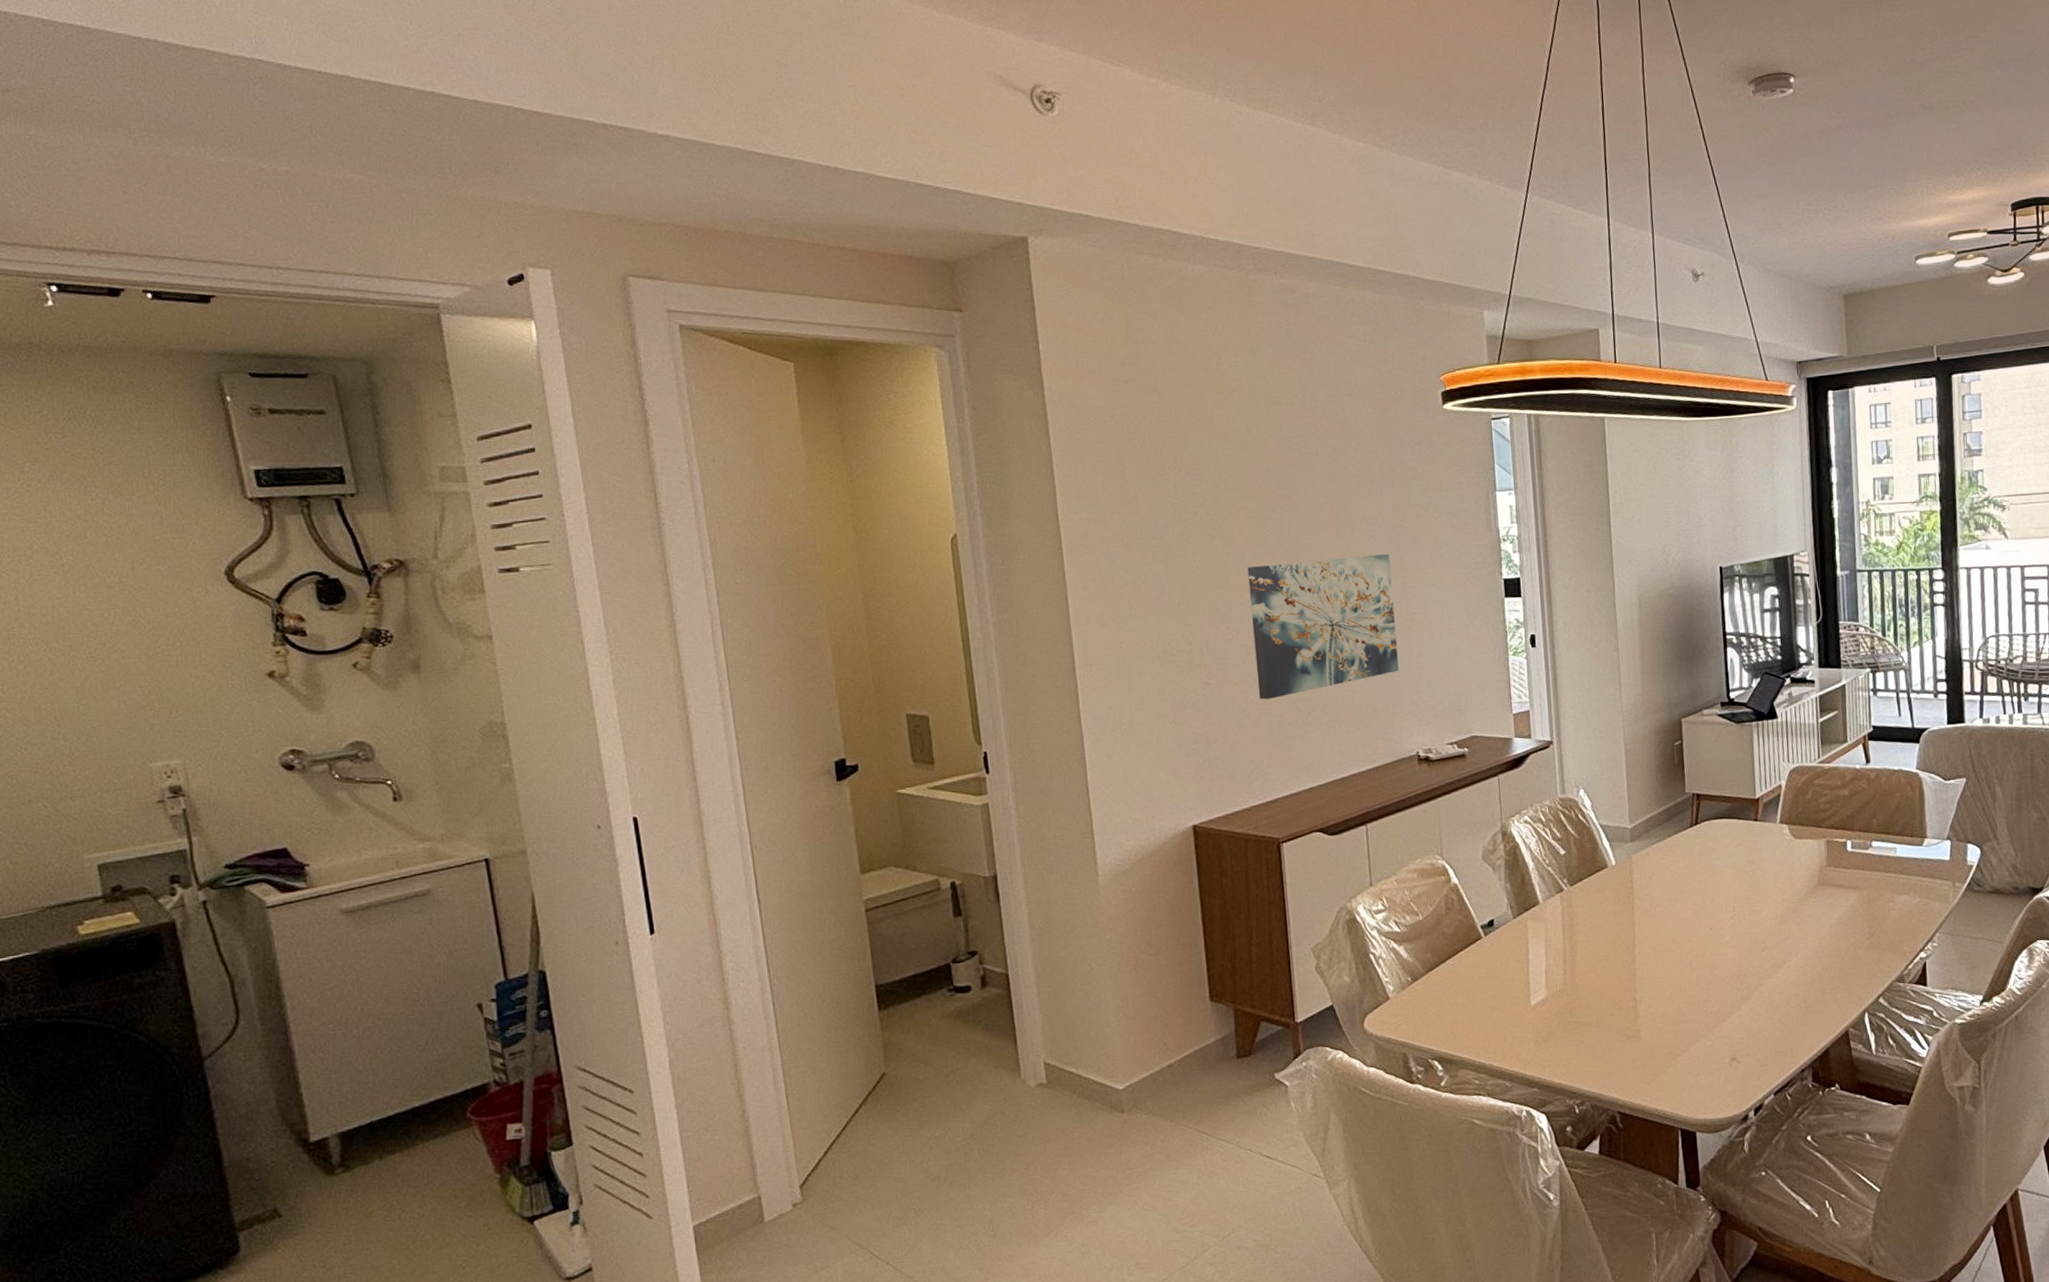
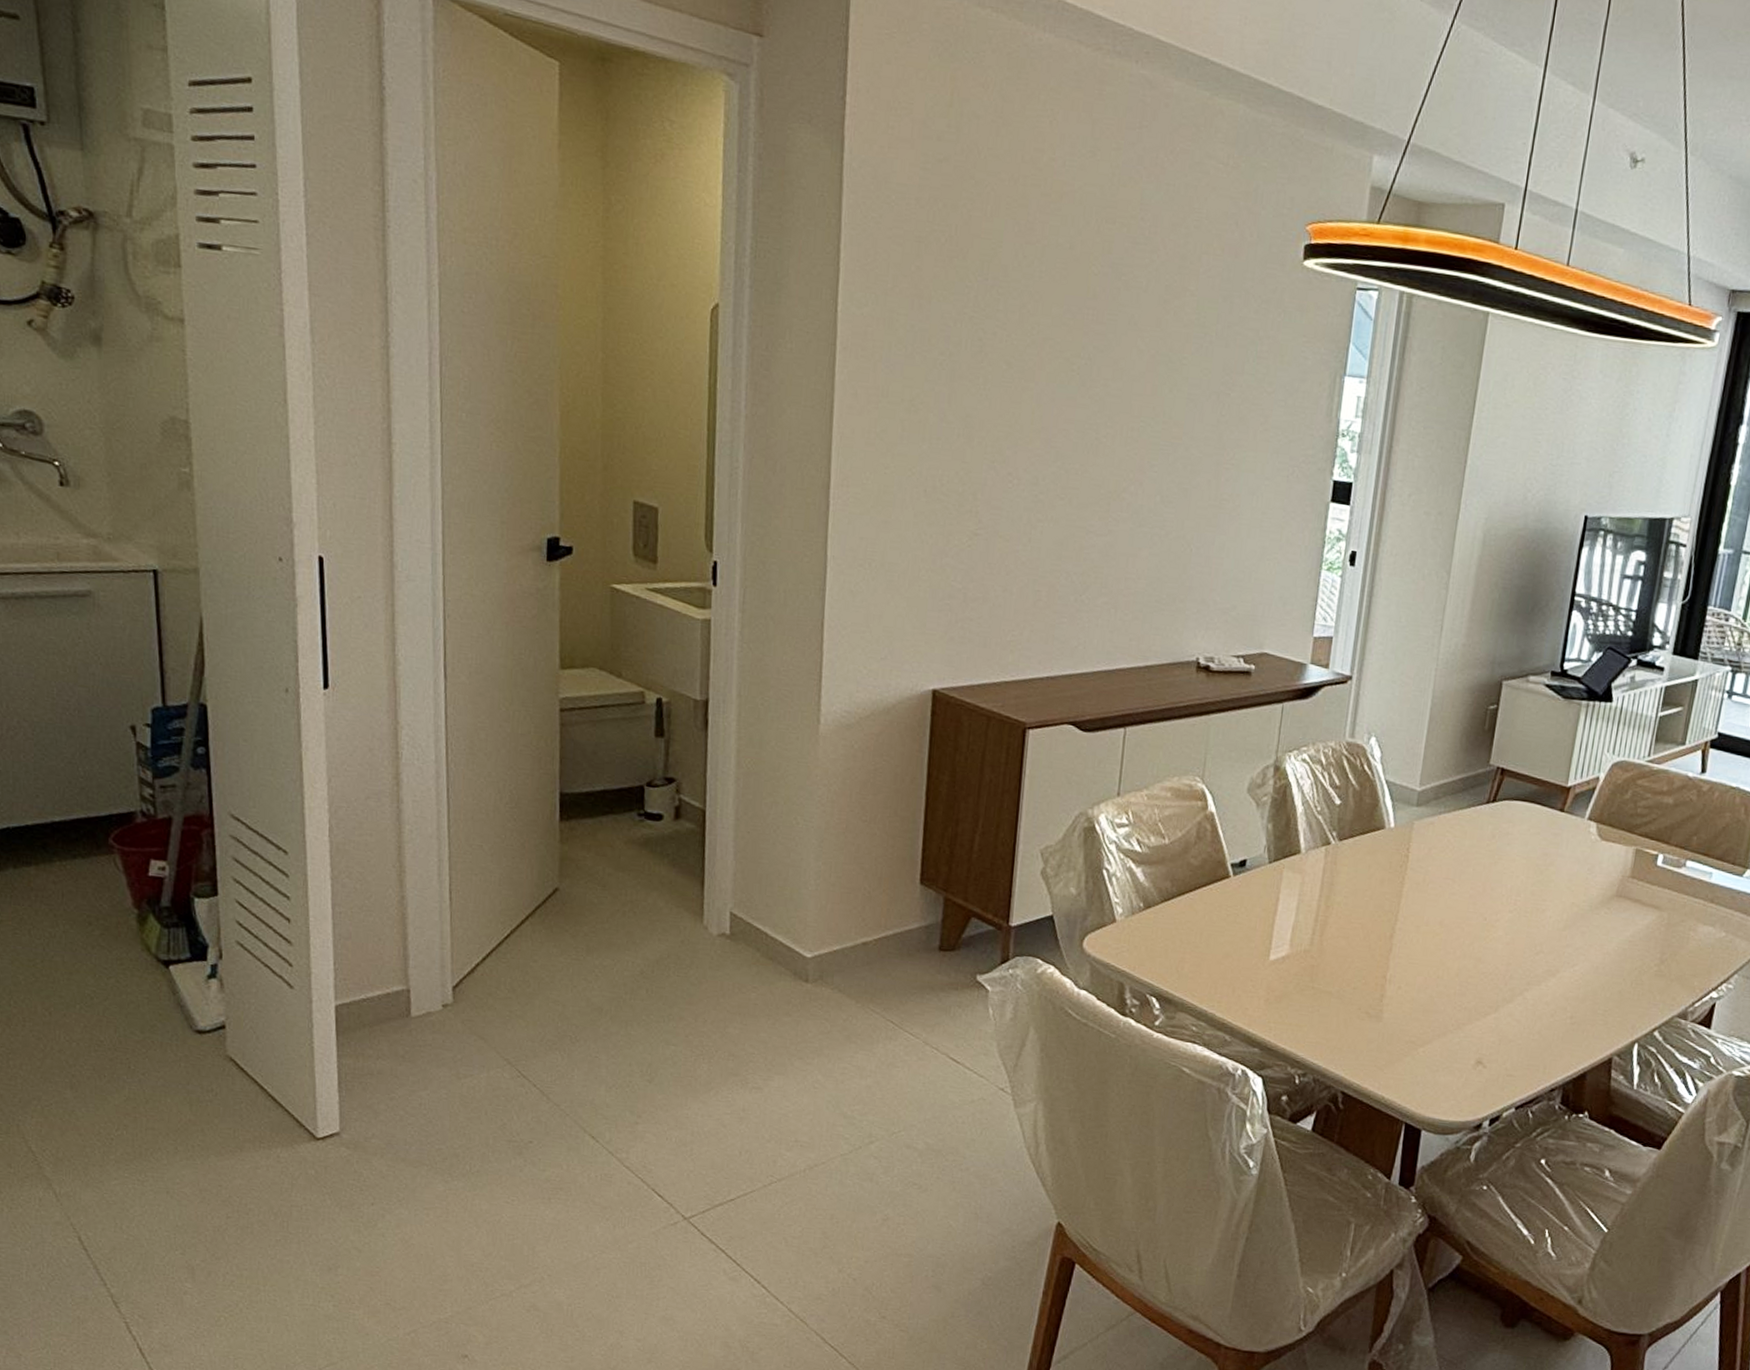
wall art: present [1247,554,1399,700] -> none [1030,408,1208,566]

